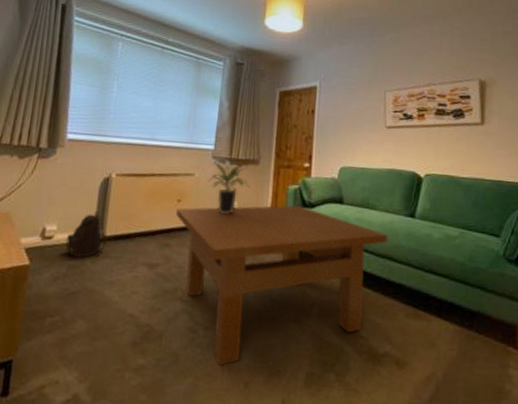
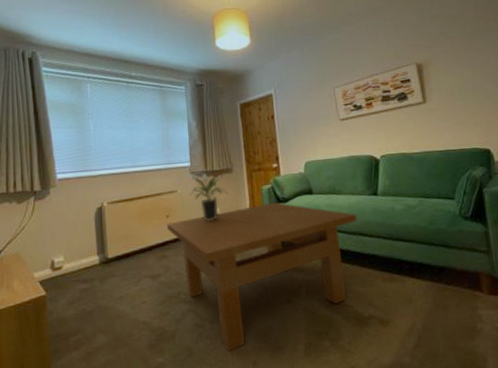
backpack: present [65,211,106,258] -> none [74,238,109,281]

